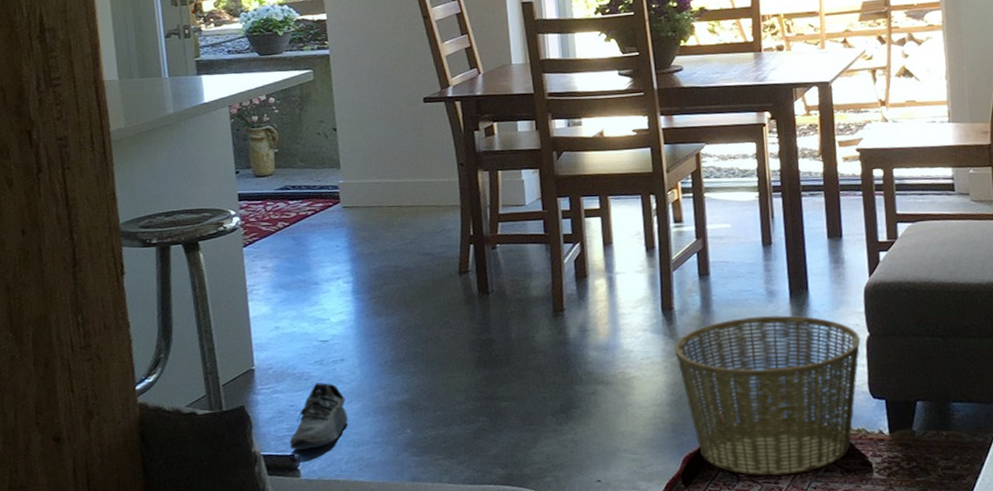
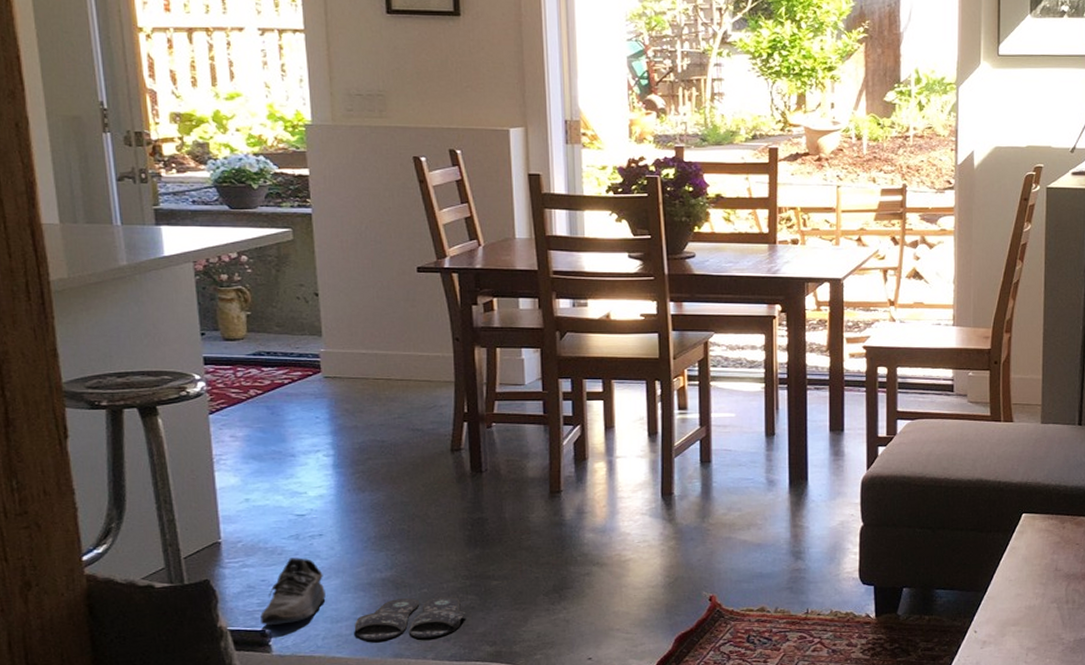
slippers: none [374,418,478,465] -> present [354,596,466,642]
basket: present [674,315,861,477] -> none [672,504,855,656]

